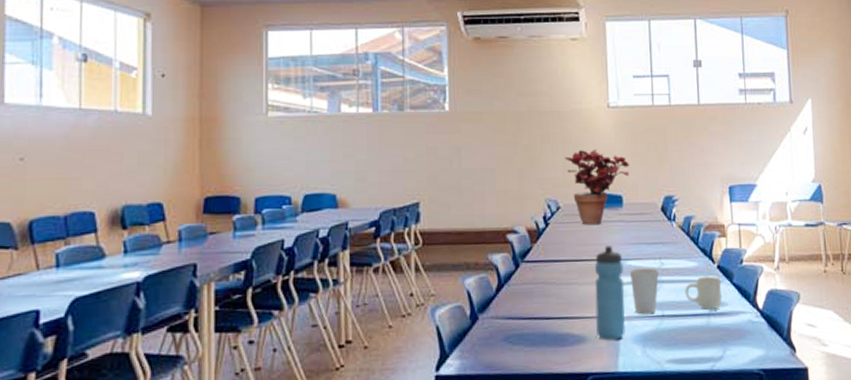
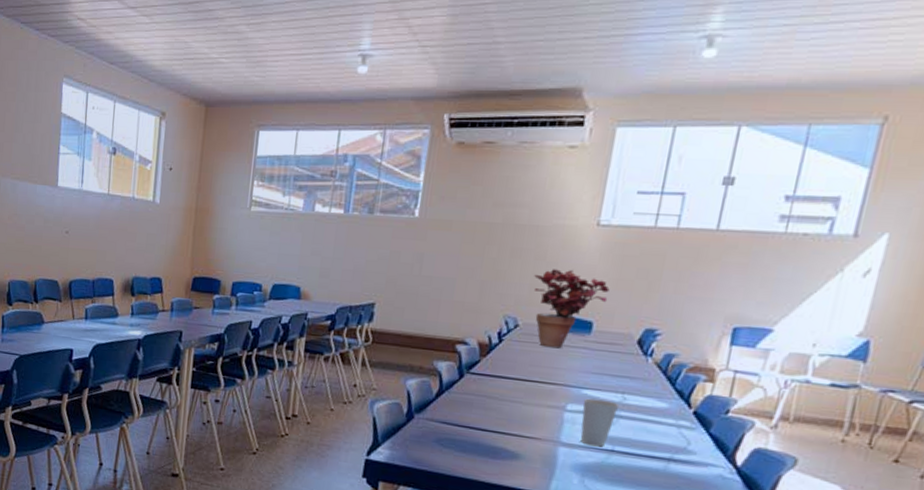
water bottle: present [594,246,626,340] -> none [532,371,579,464]
mug: present [684,276,722,310] -> none [644,419,694,456]

